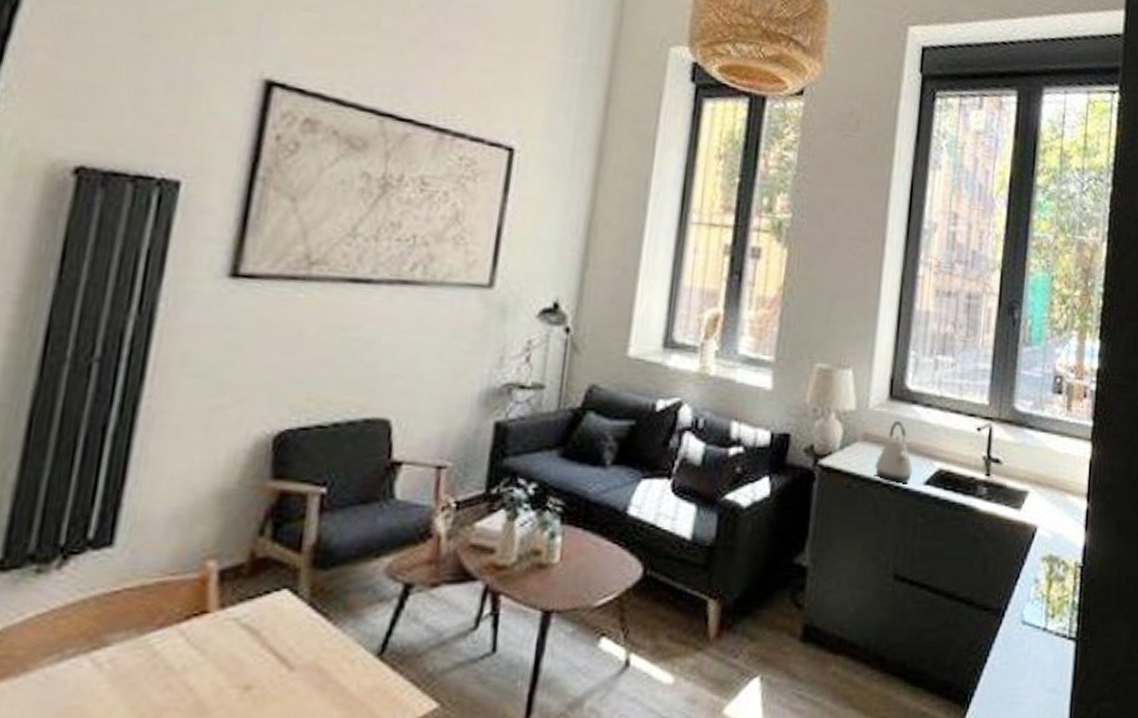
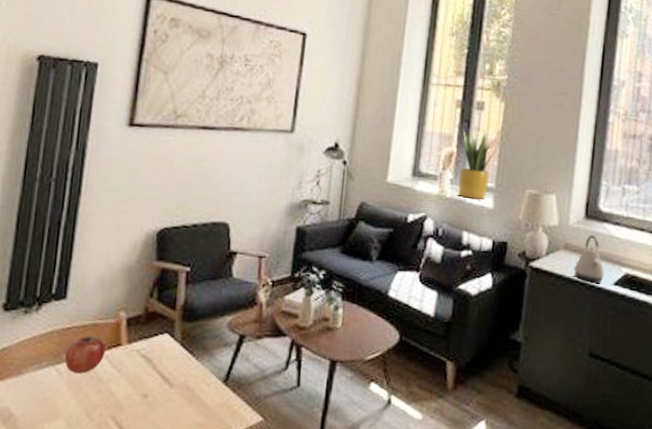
fruit: none [107,600,181,662] -> present [64,335,106,374]
planter: none [725,285,775,379] -> present [458,130,495,200]

